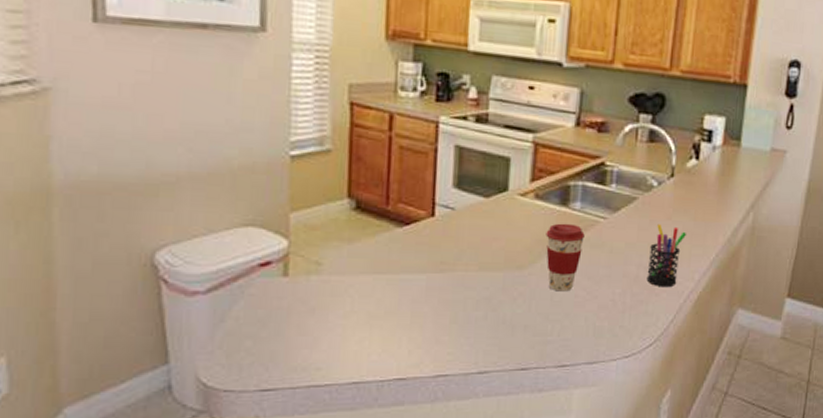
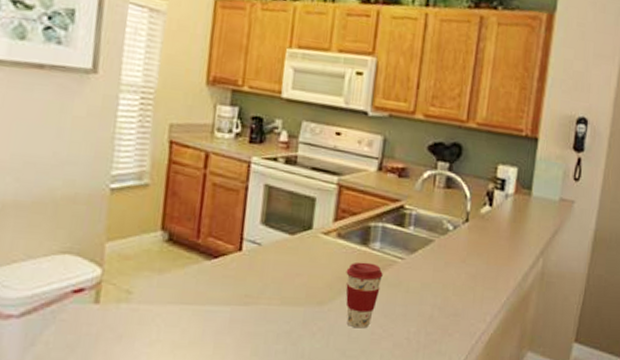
pen holder: present [646,224,687,288] -> none [440,266,480,328]

